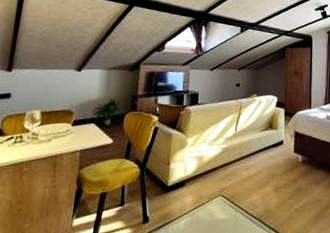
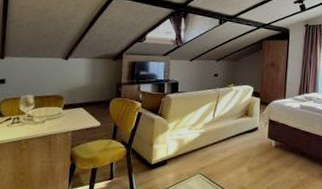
potted plant: present [90,98,124,126] -> none [79,85,110,110]

